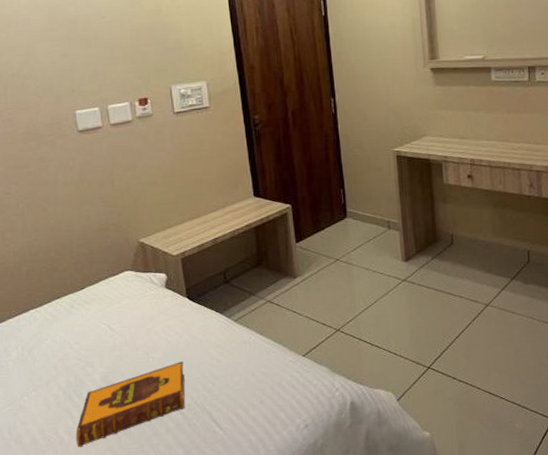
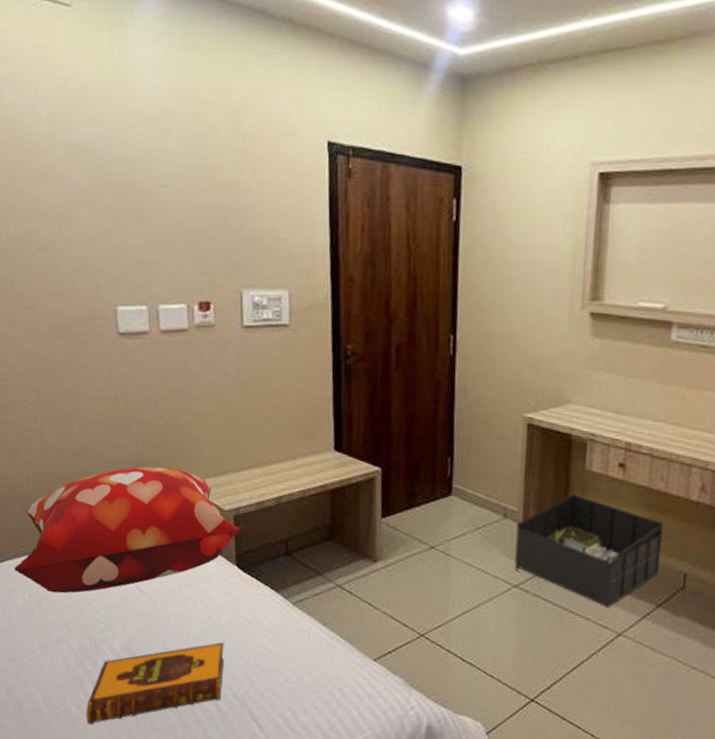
decorative pillow: none [8,228,189,343] -> present [14,466,243,593]
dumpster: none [399,203,509,286] -> present [514,494,665,608]

